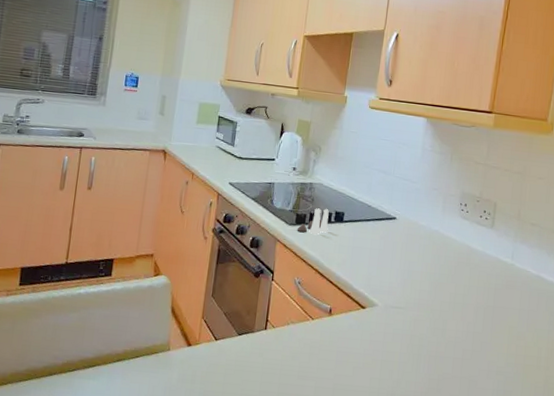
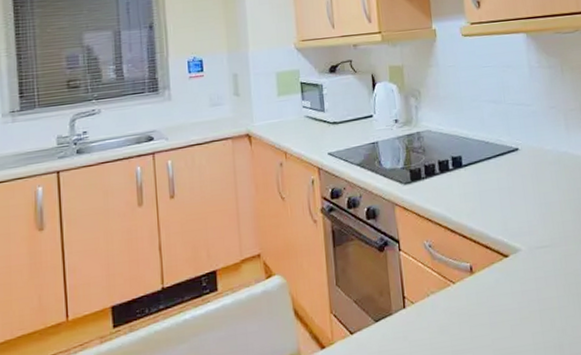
salt and pepper shaker set: present [297,208,329,235] -> none [414,156,448,189]

